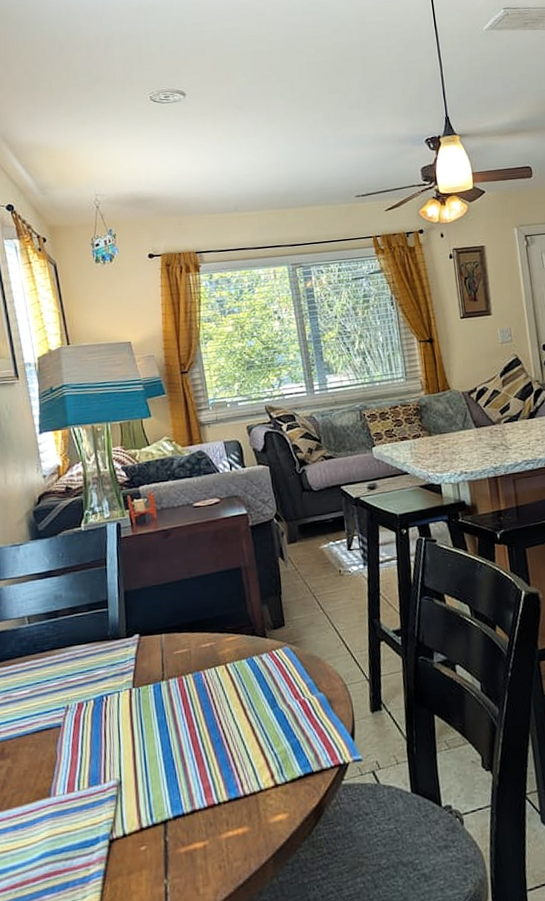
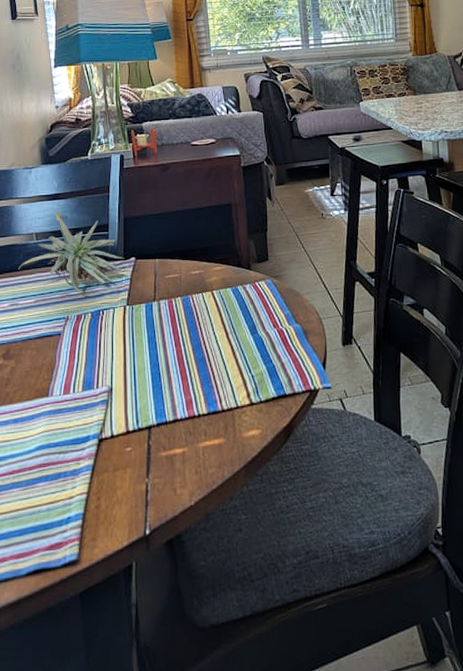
succulent plant: none [10,589,127,682] -> present [18,211,125,297]

